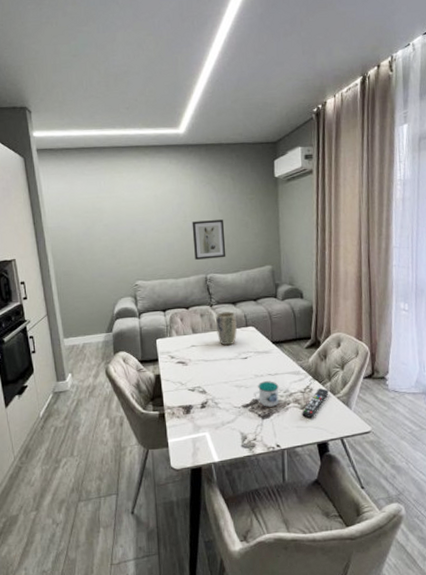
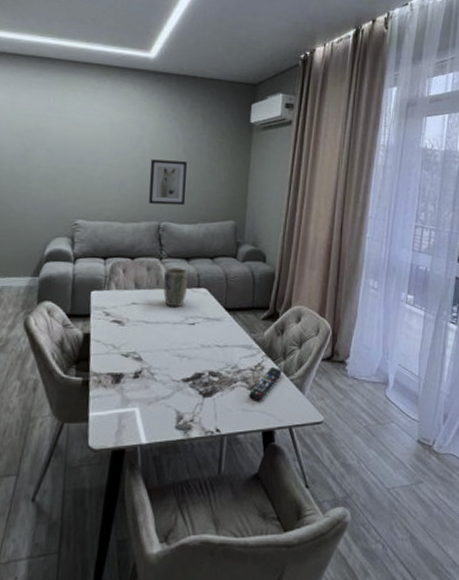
mug: present [254,381,279,407] -> none [197,353,227,384]

